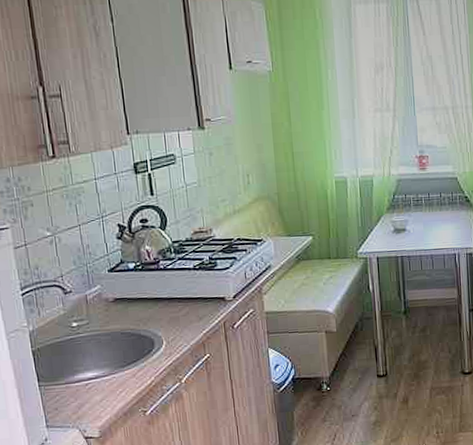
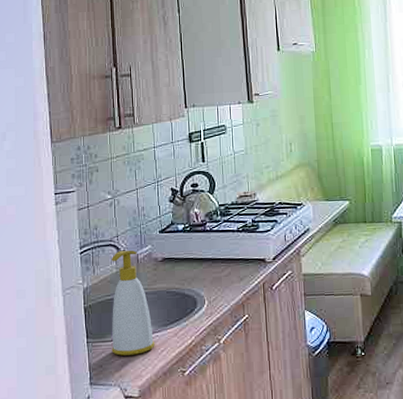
soap bottle: none [57,290,113,398] -> present [111,250,155,356]

